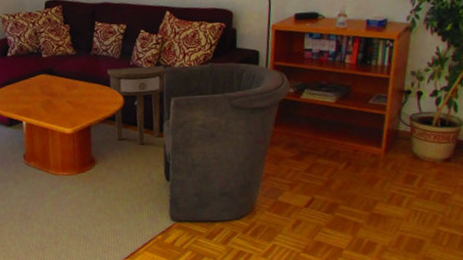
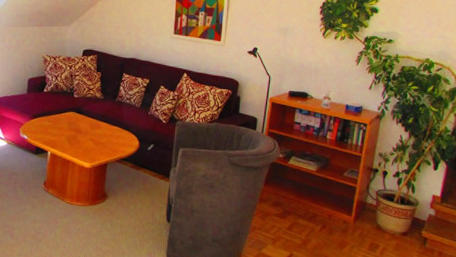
side table: present [107,66,166,144] -> none [127,115,178,186]

